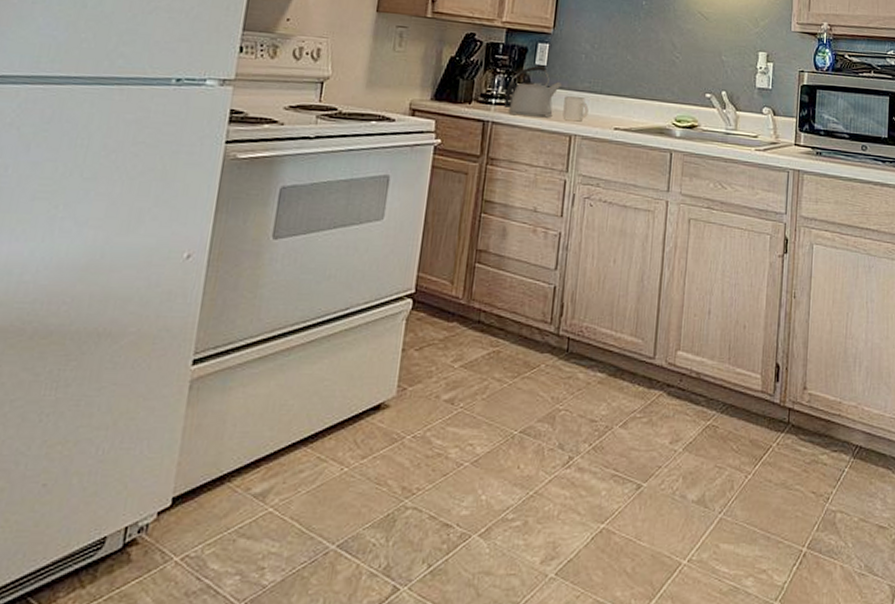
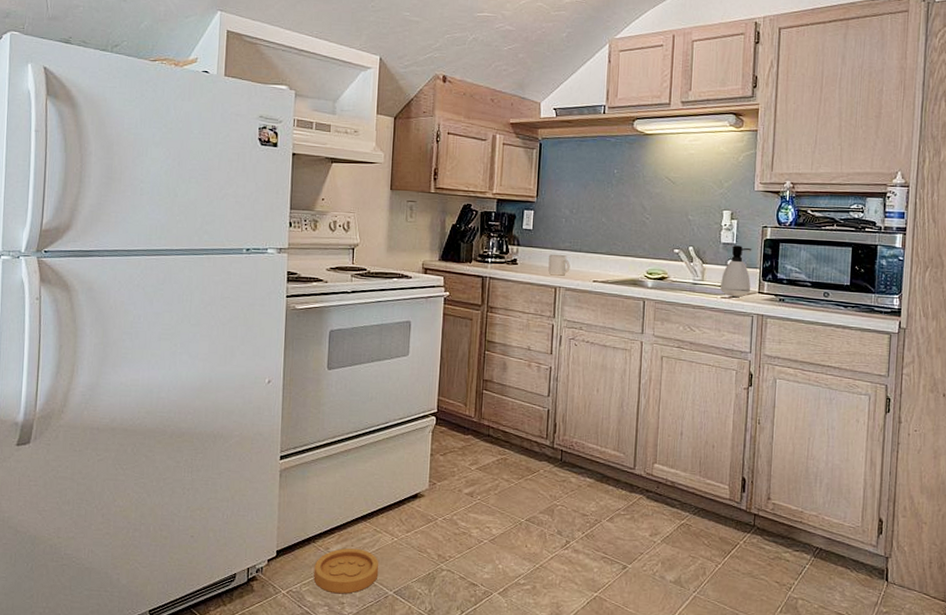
pet bowl: none [223,486,320,555] -> present [313,548,379,594]
kettle: present [503,65,563,118] -> none [498,229,547,273]
soap dispenser: none [755,91,789,150] -> present [720,245,752,297]

